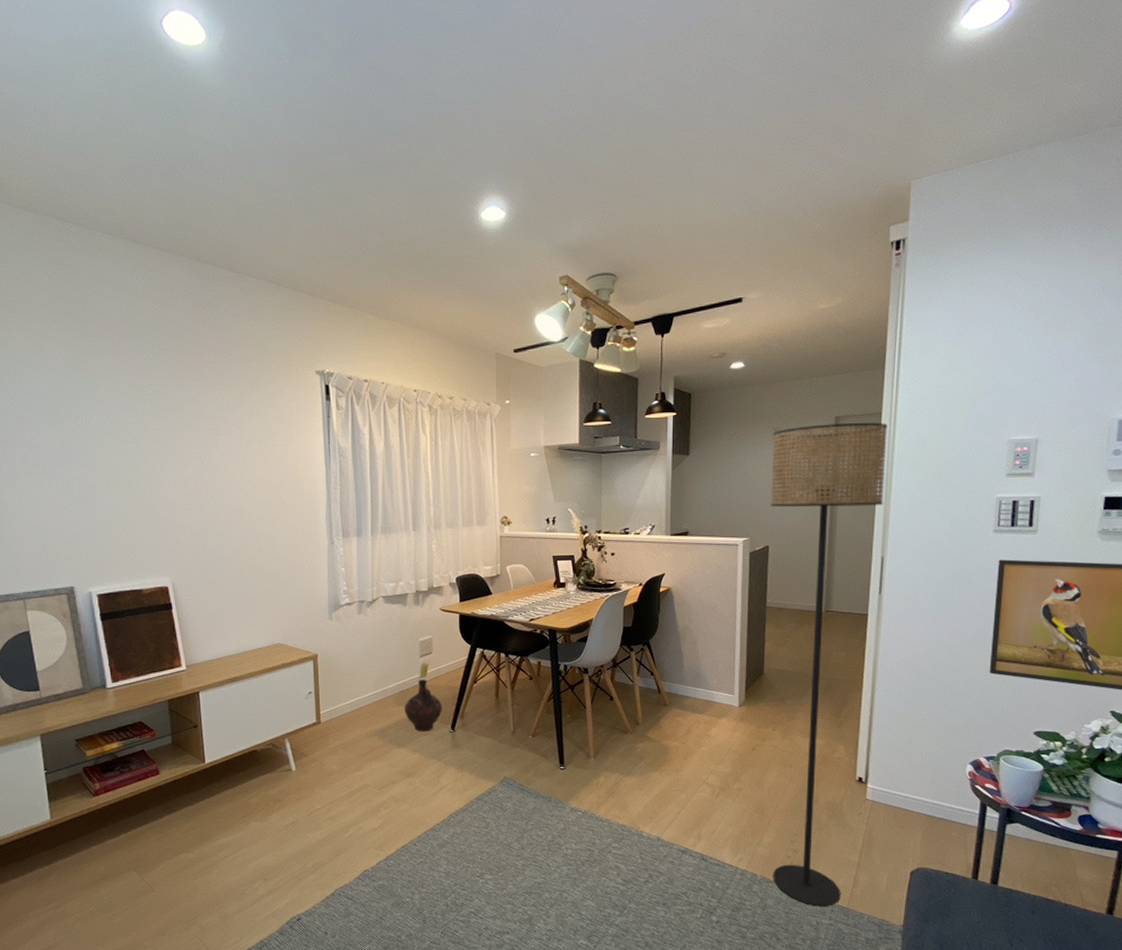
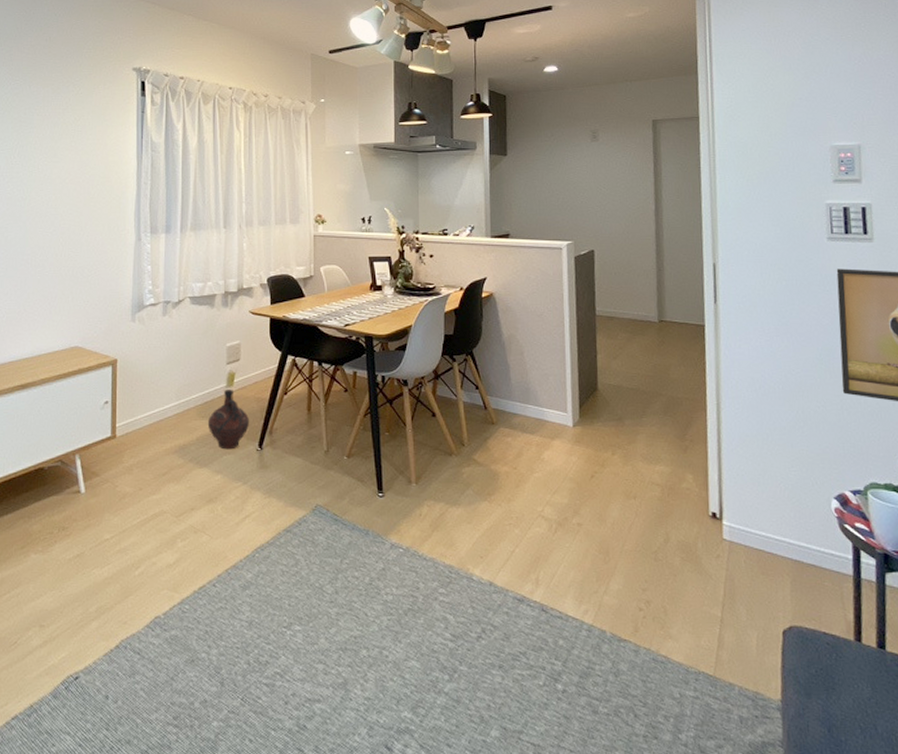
floor lamp: present [771,422,888,906] -> none [590,126,709,673]

